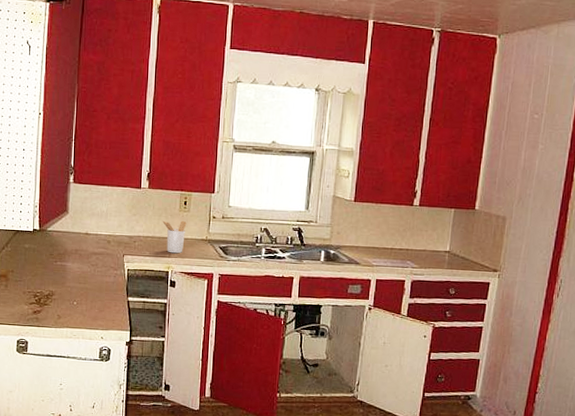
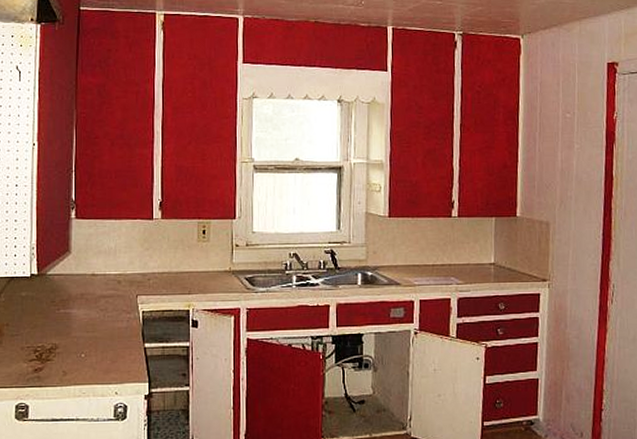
utensil holder: present [162,220,187,254] -> none [179,251,207,289]

